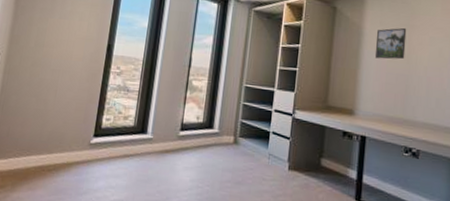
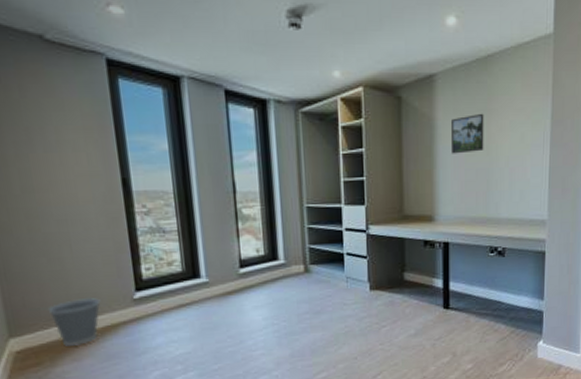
wastebasket: none [23,135,65,176] -> present [48,297,101,346]

